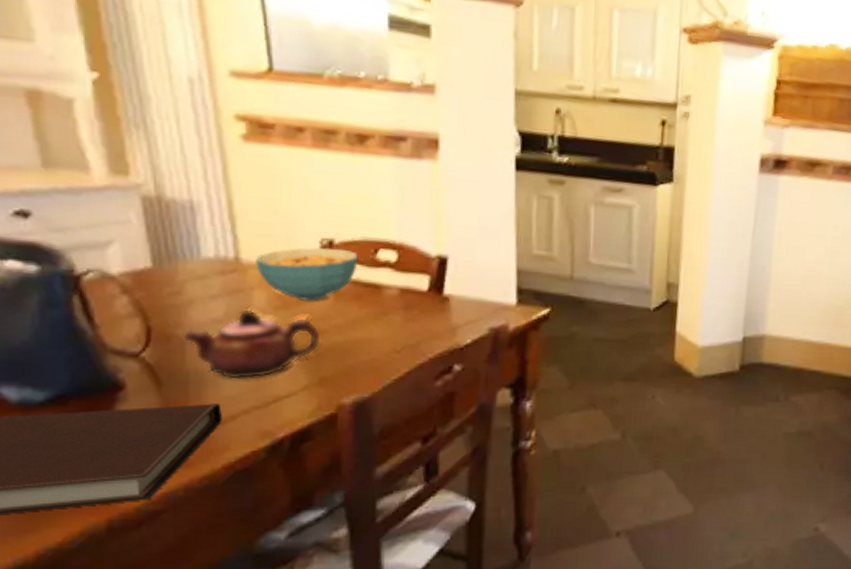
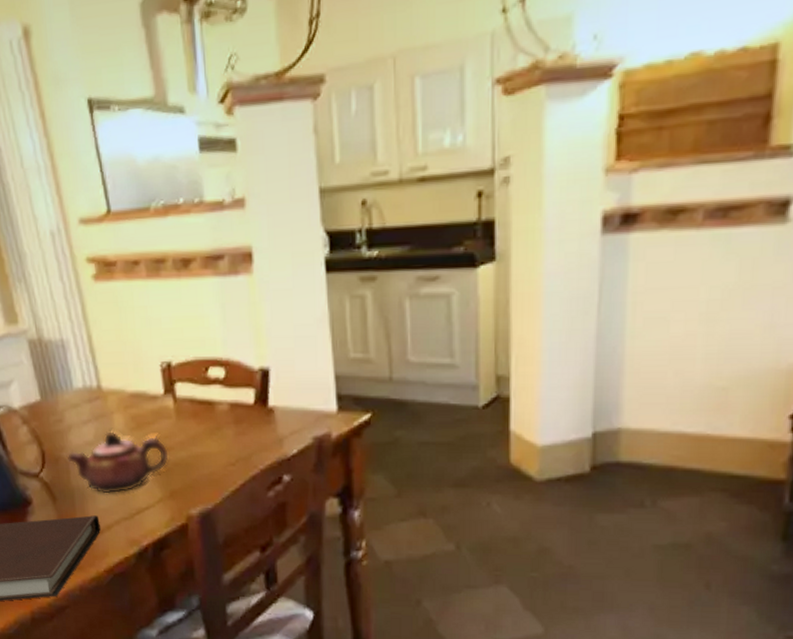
cereal bowl: present [256,247,357,301] -> none [113,370,192,421]

